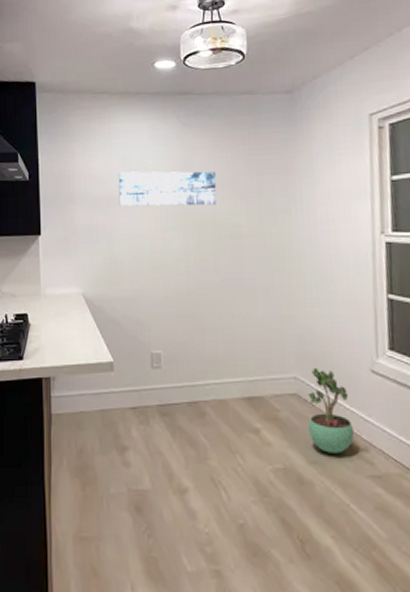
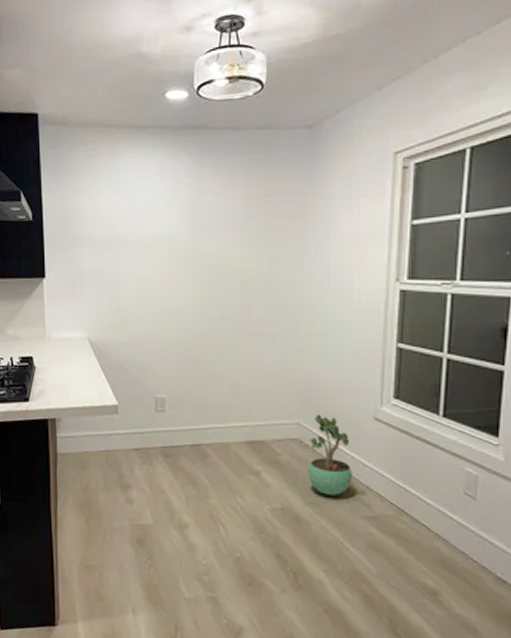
wall art: present [118,171,217,206] -> none [125,212,228,250]

